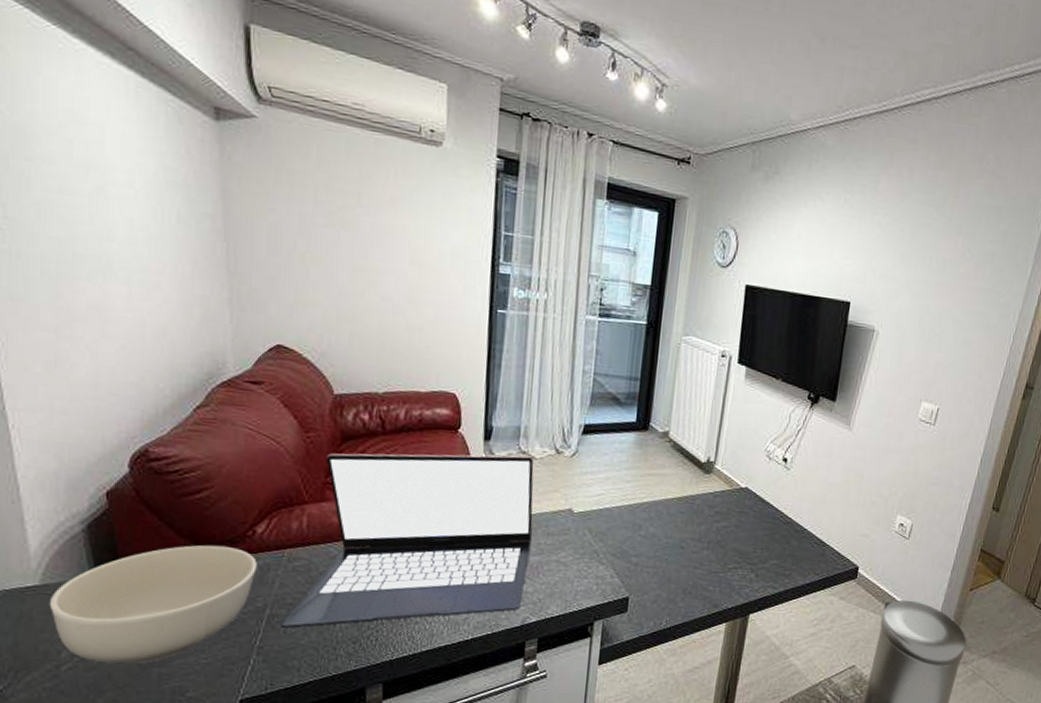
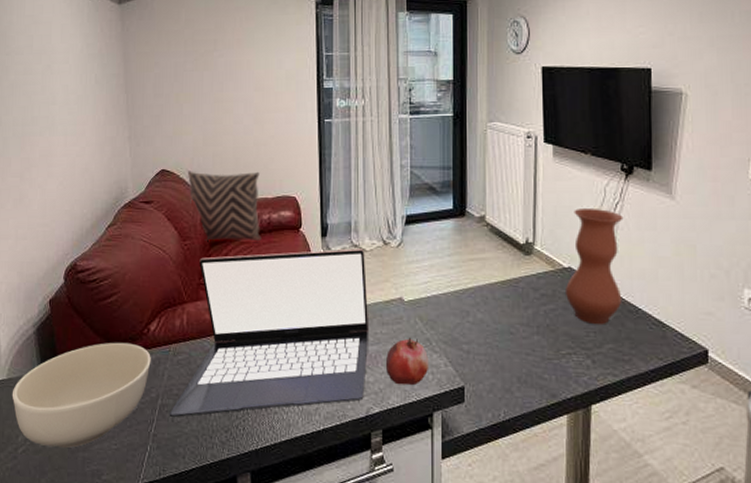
pillow: none [313,350,411,439] -> present [187,171,262,241]
fruit: none [546,548,595,596] -> present [385,337,429,386]
vase: none [739,432,803,543] -> present [566,209,624,326]

